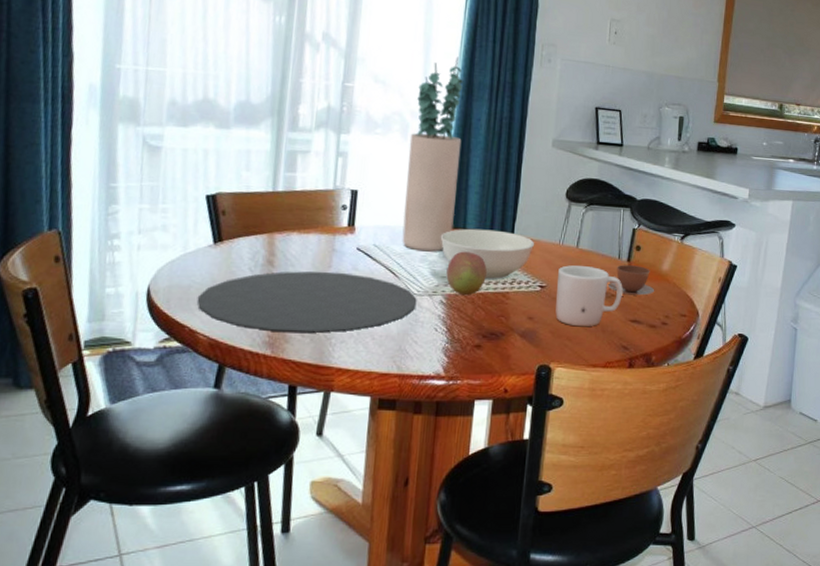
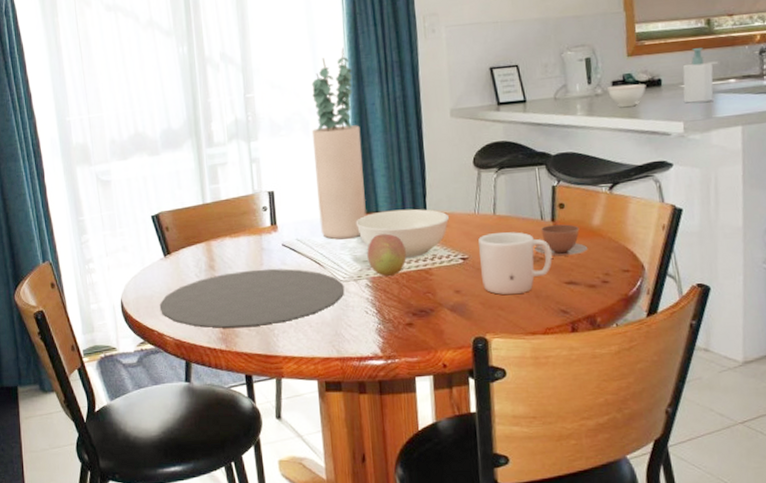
bowl: none [693,146,725,168] -> present [607,84,646,108]
soap bottle: none [752,127,779,176] -> present [682,48,714,103]

